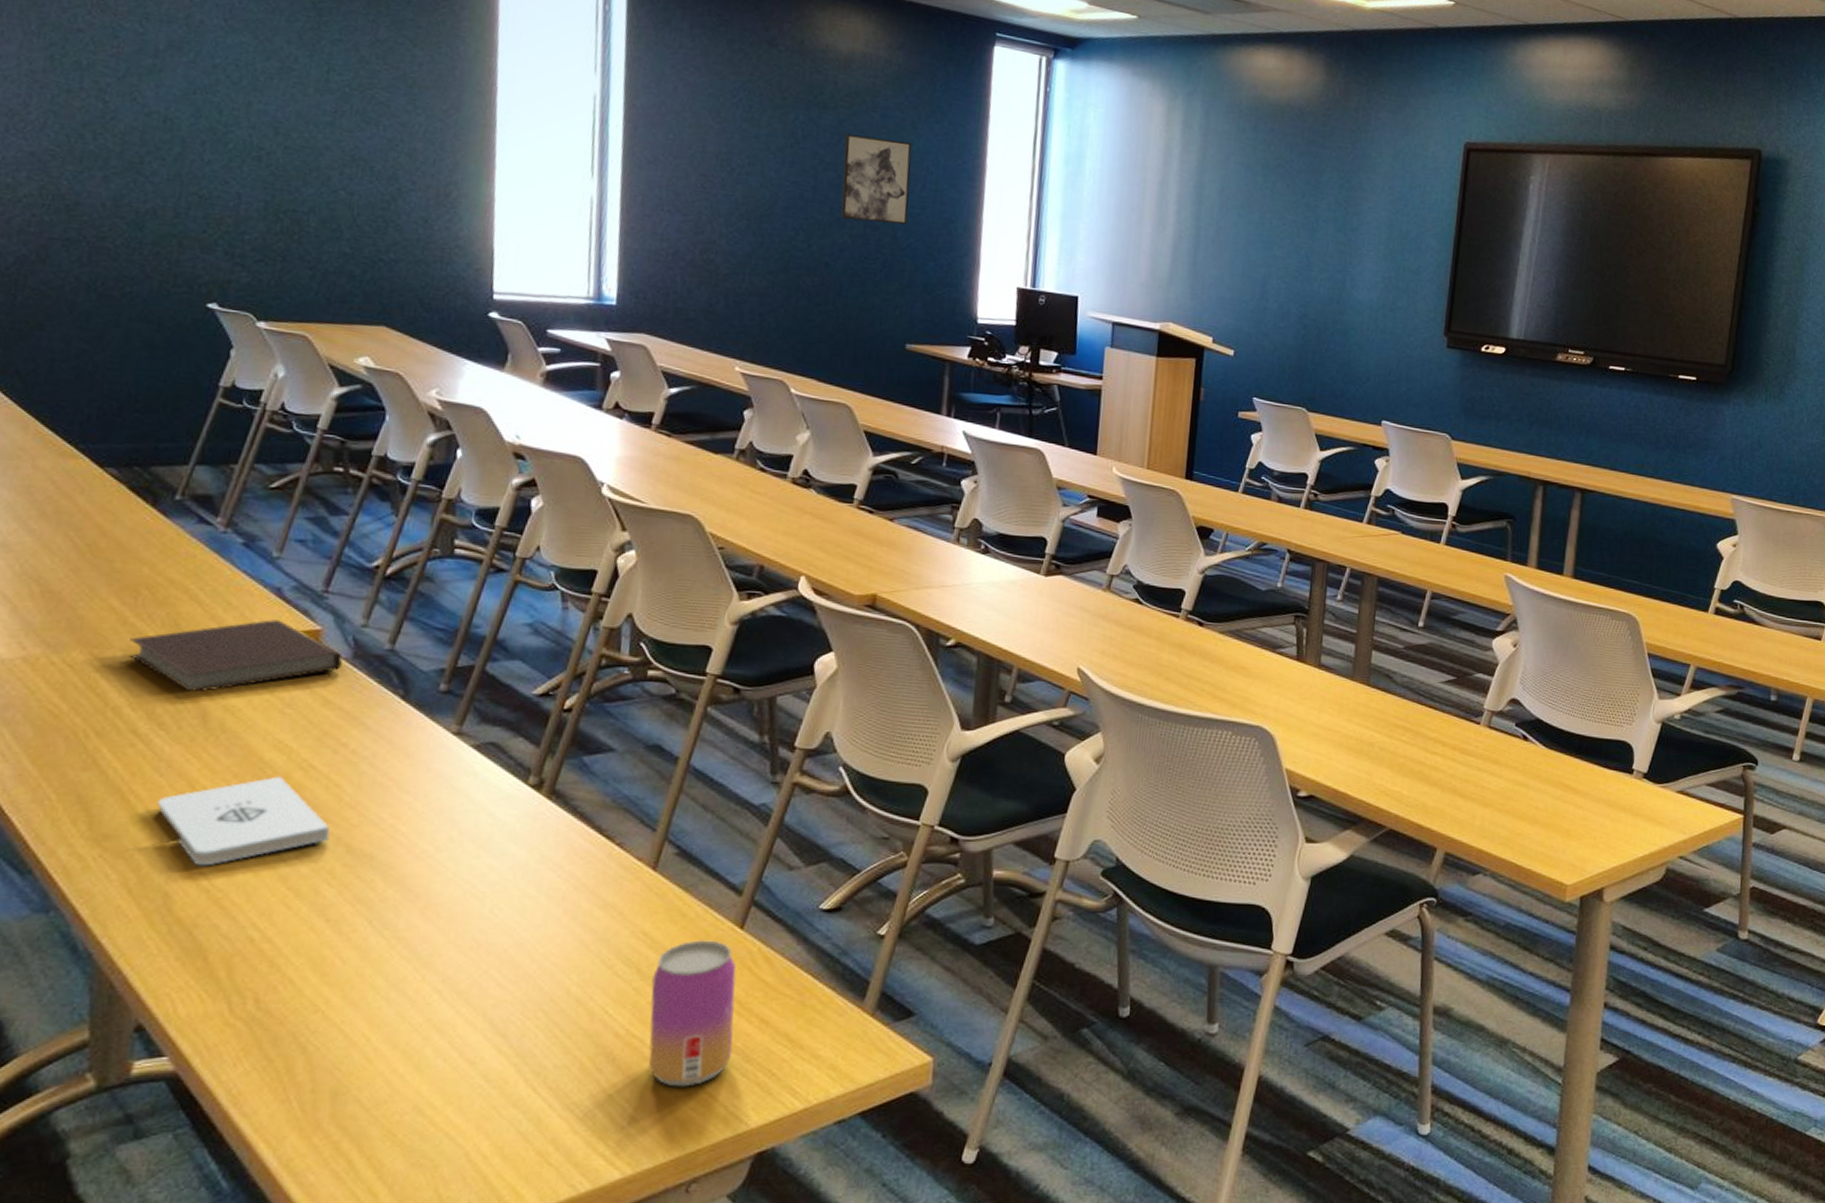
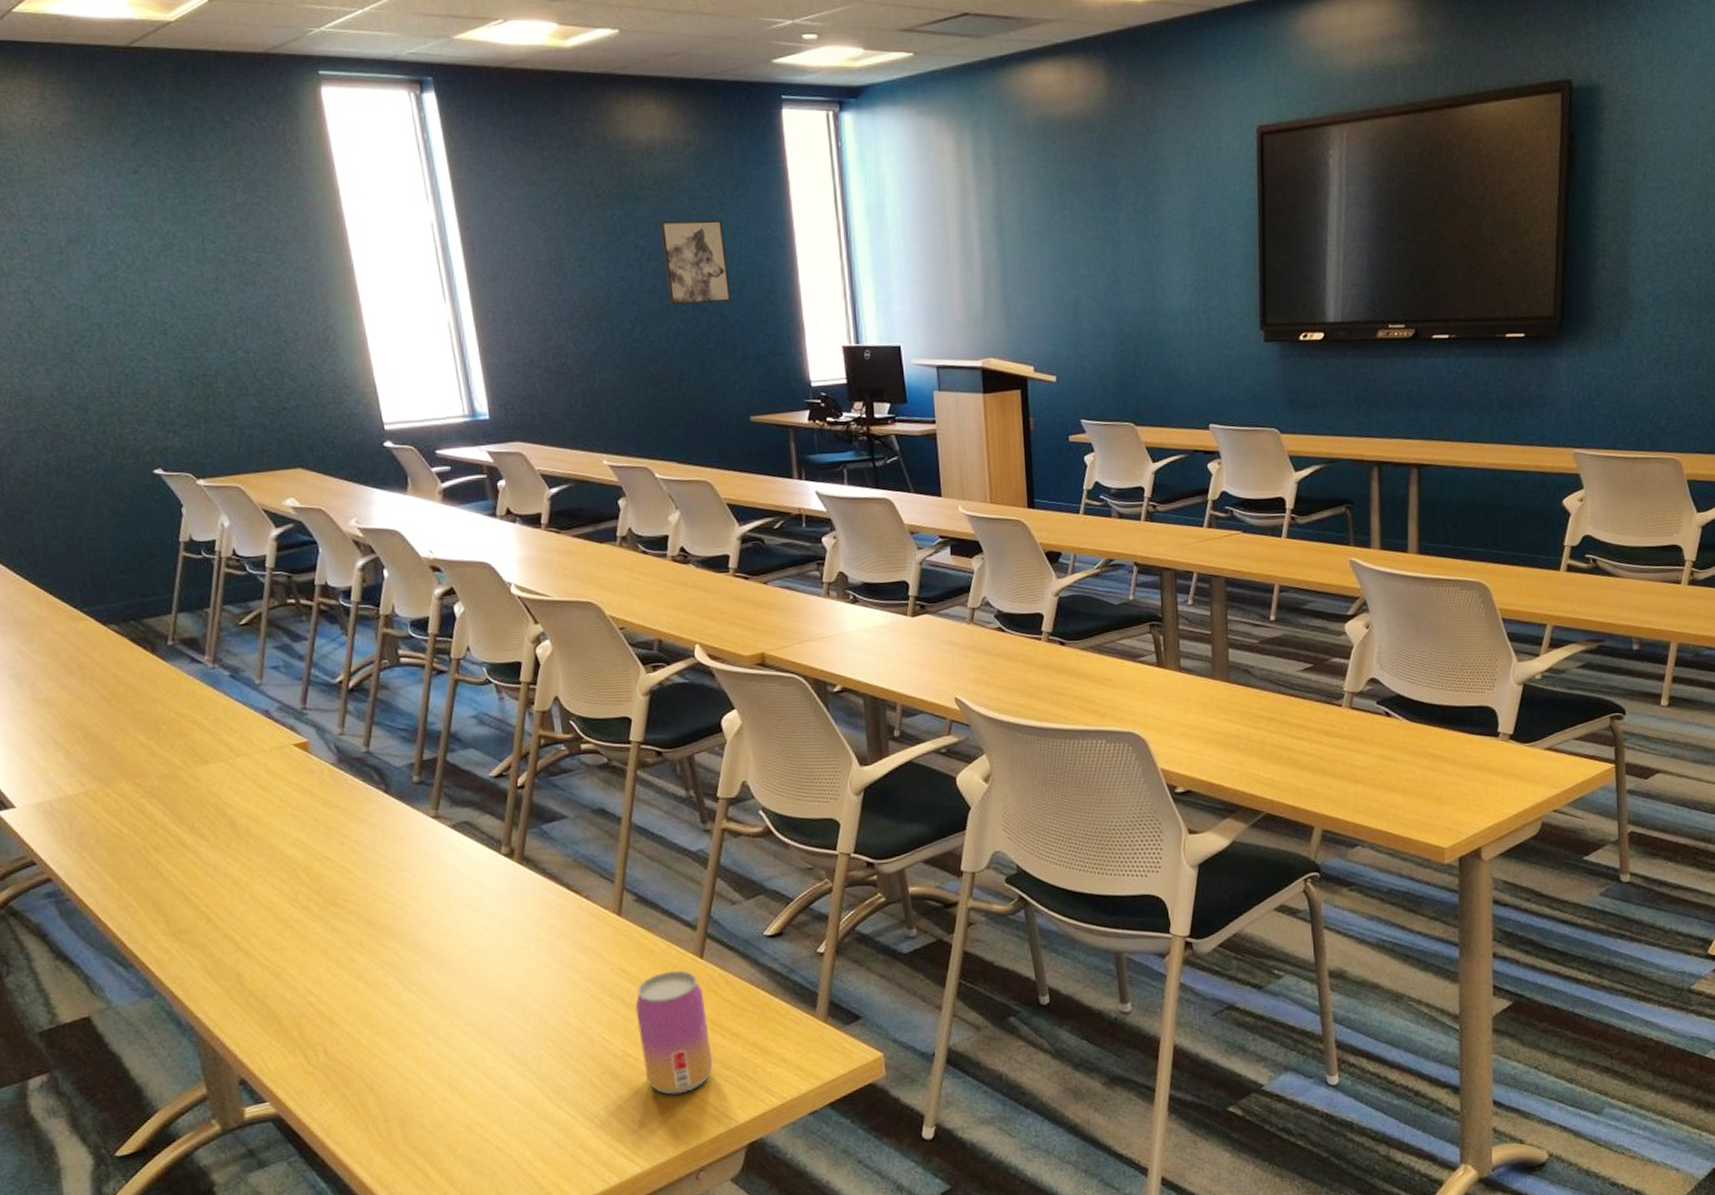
notebook: present [129,619,343,693] -> none [161,737,331,807]
notepad: present [157,776,330,867] -> none [213,868,353,949]

